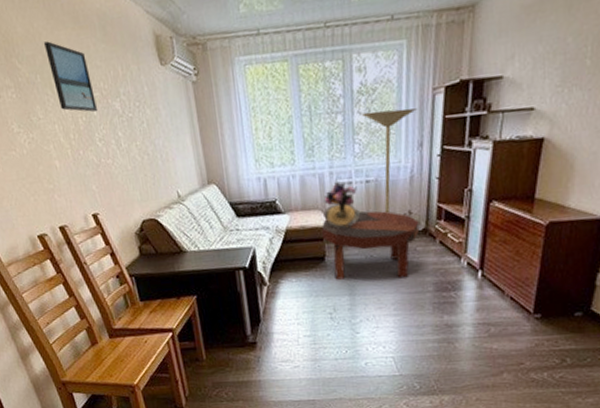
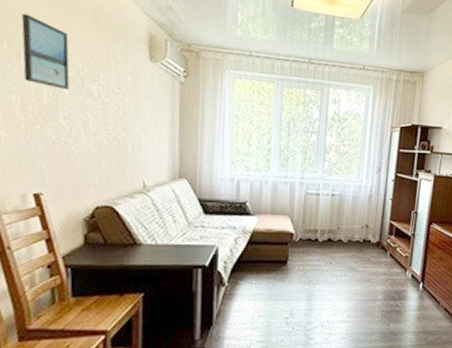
coffee table: present [321,211,420,280] -> none [286,221,374,286]
bouquet: present [324,182,361,229] -> none [291,192,325,235]
floor lamp: present [361,108,418,214] -> none [332,136,379,225]

